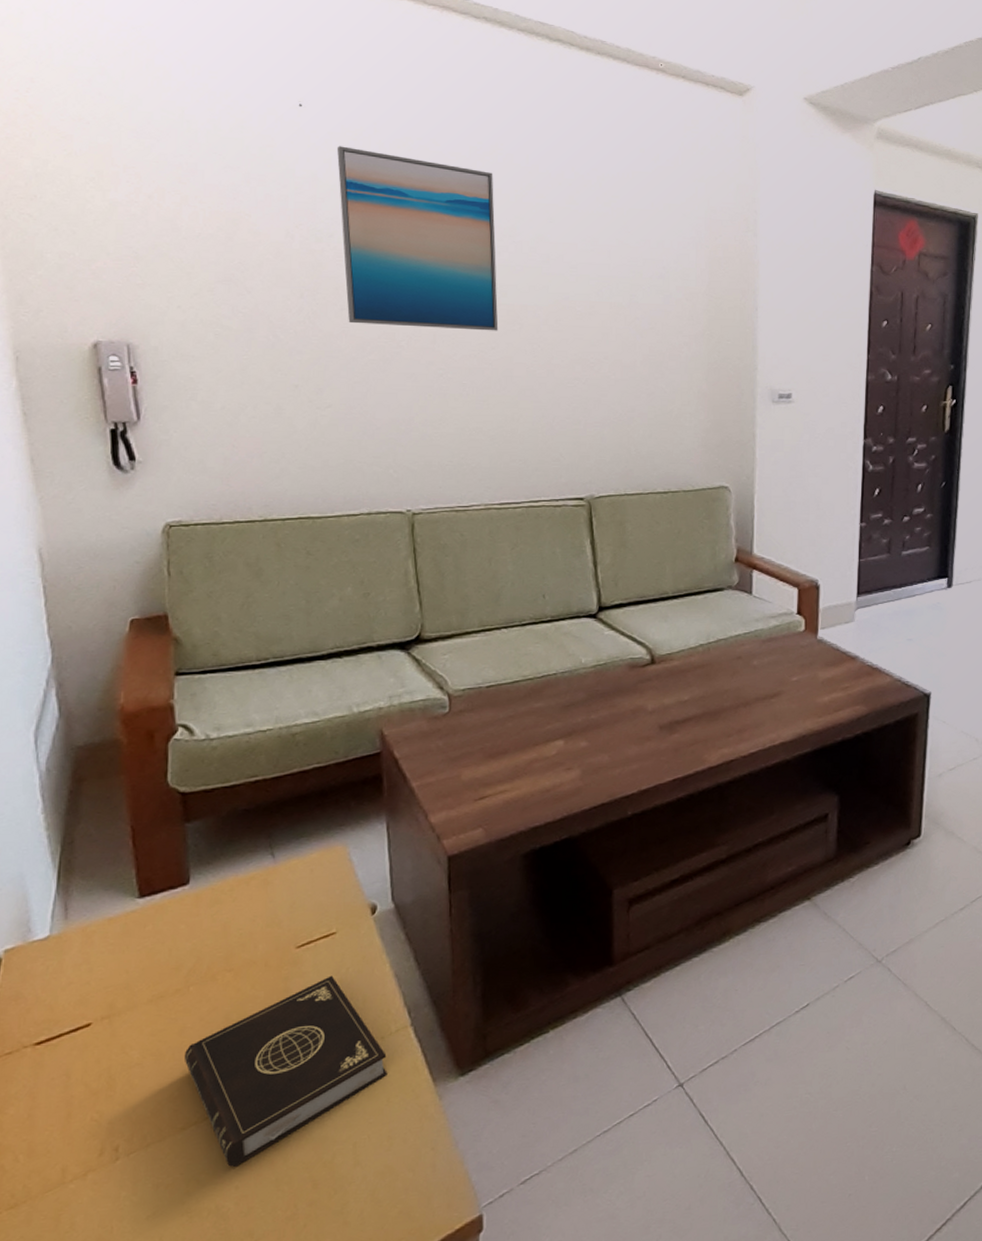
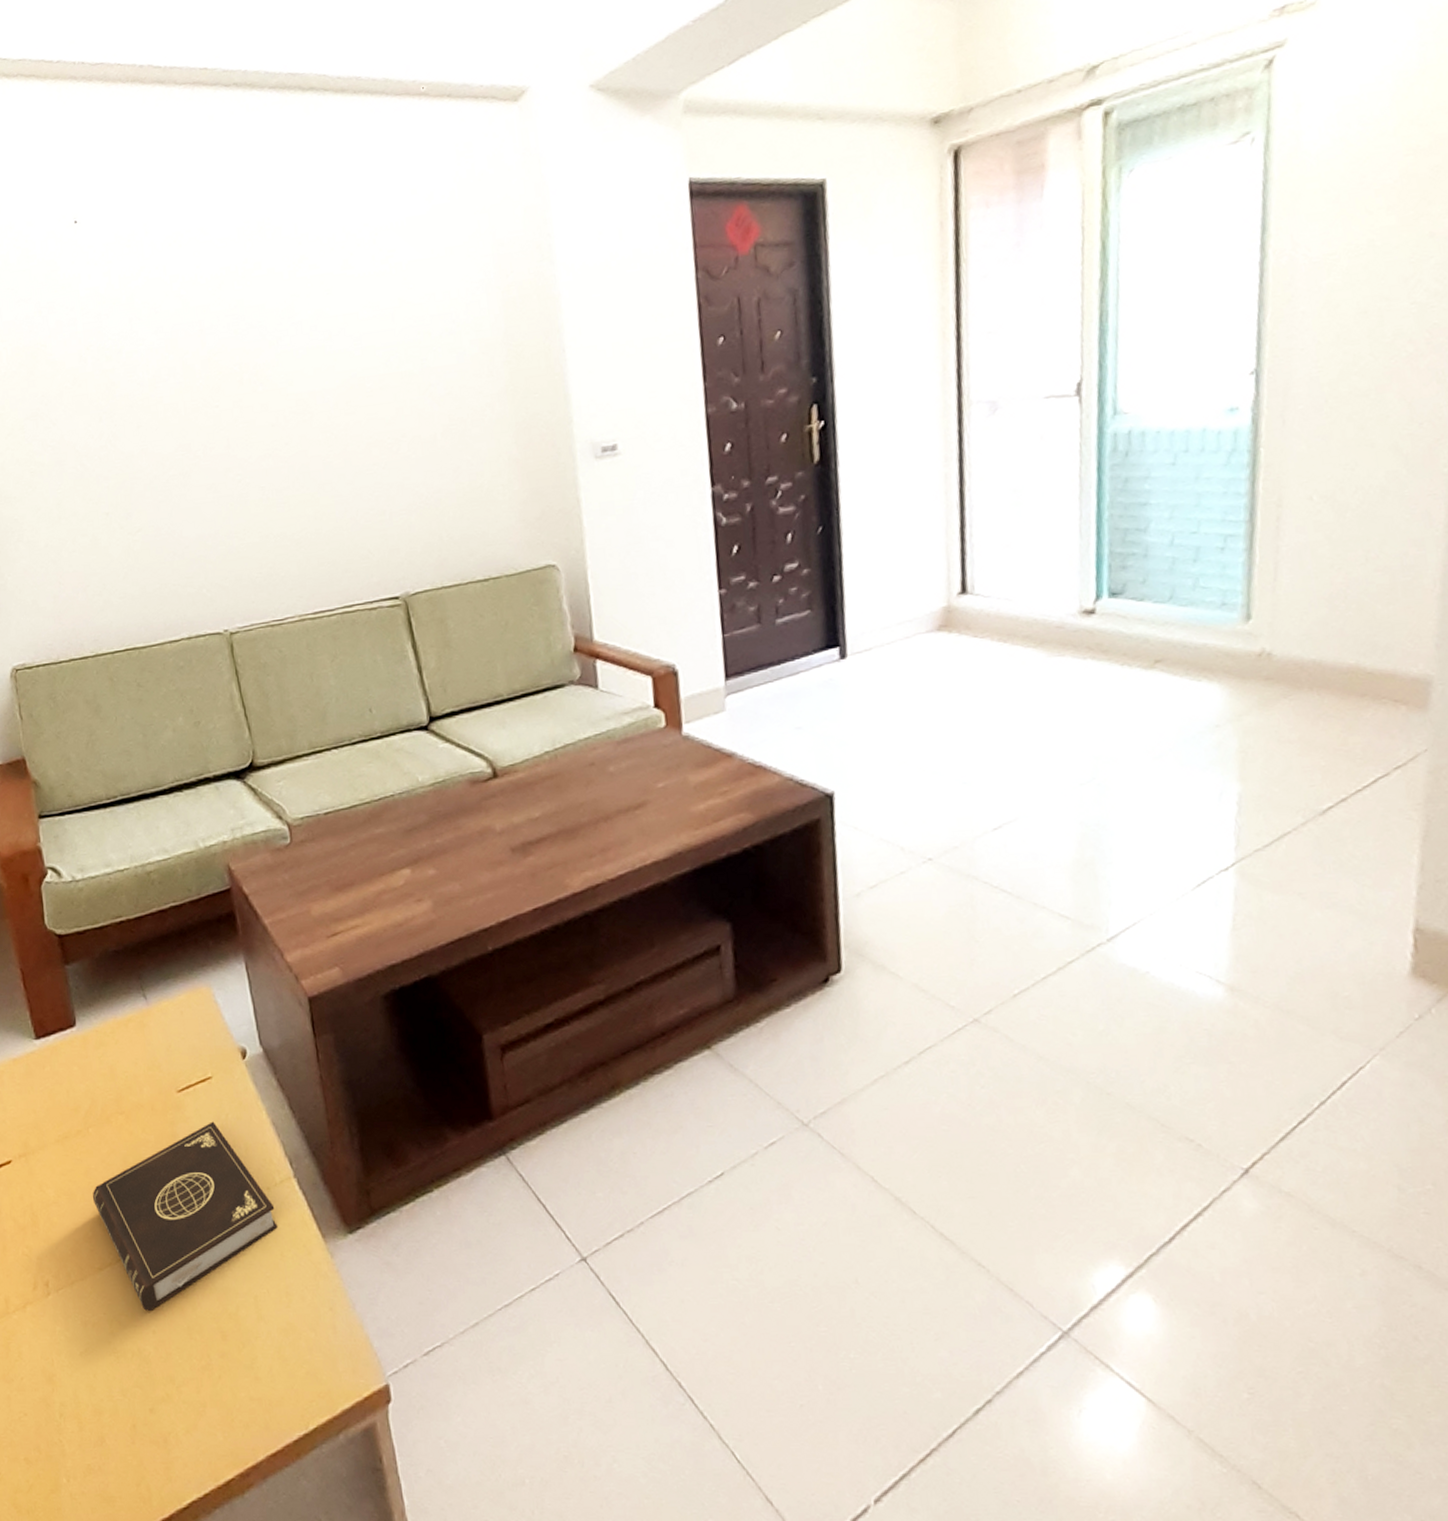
wall art: present [337,146,499,331] -> none [114,251,290,440]

